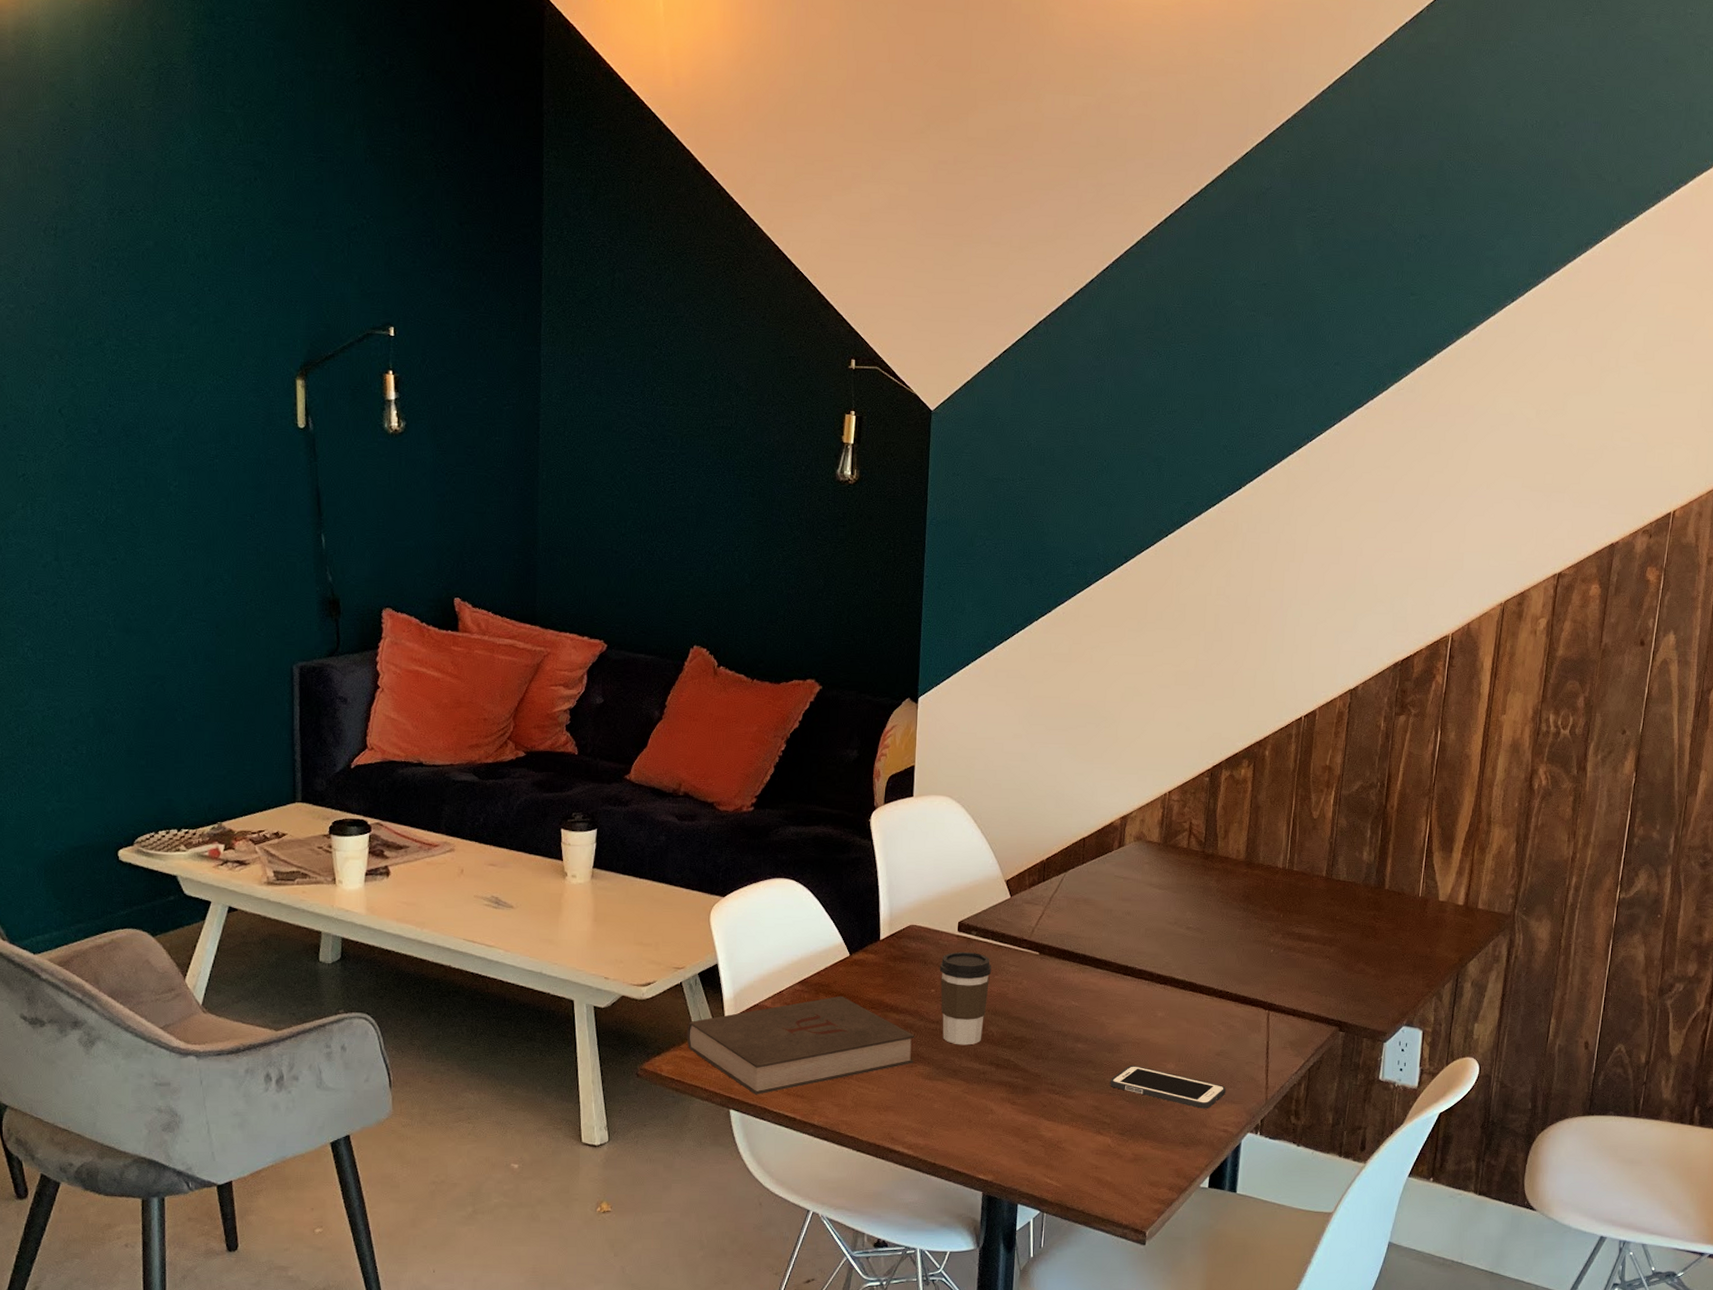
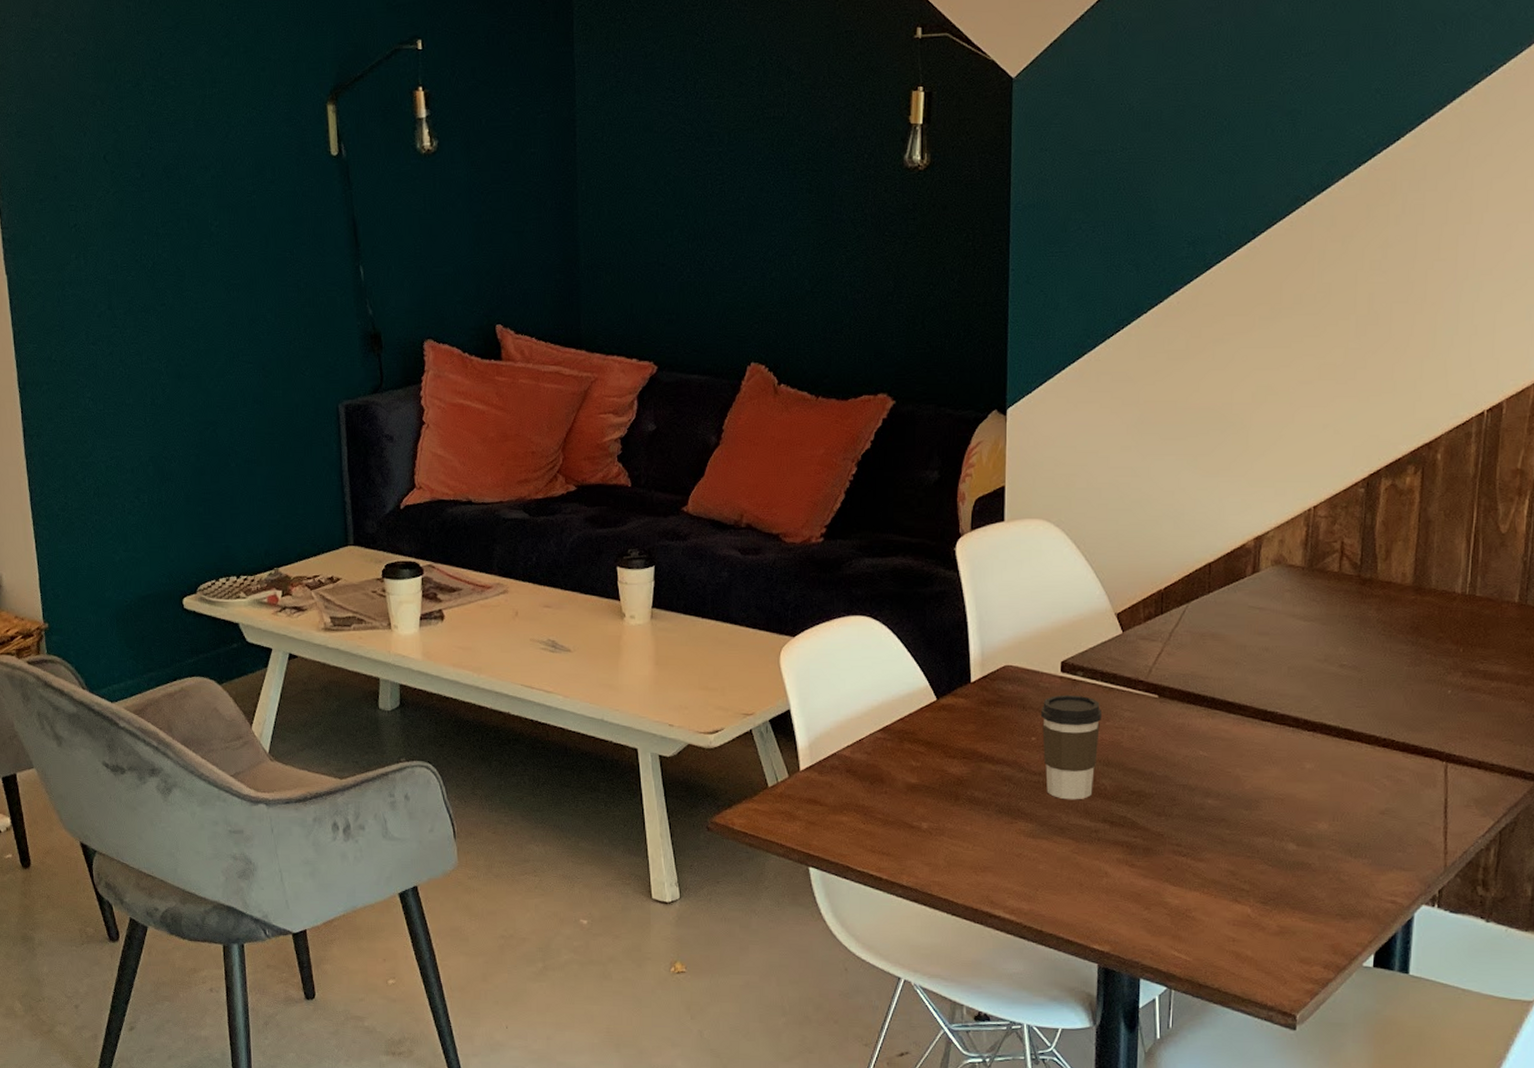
book: present [686,995,915,1095] -> none [759,744,1015,852]
cell phone: present [1110,1065,1227,1109] -> none [1248,824,1394,876]

